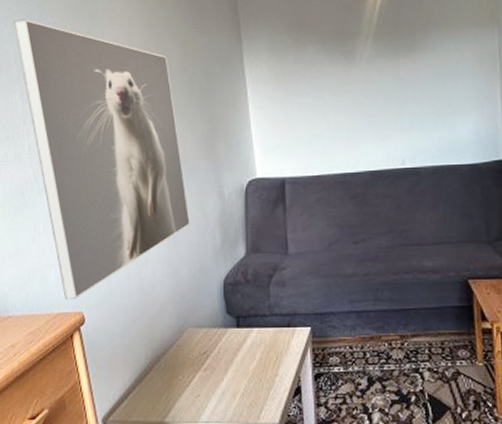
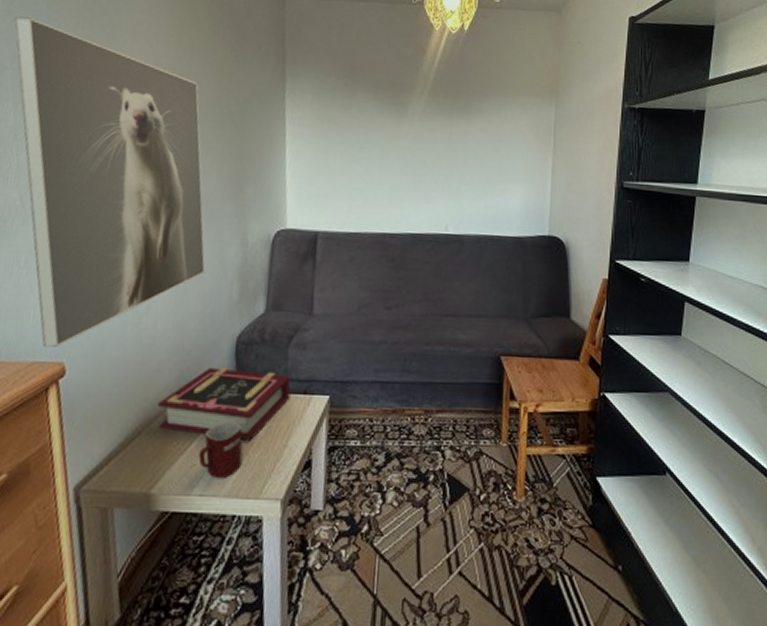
book: none [163,306,276,371] -> present [158,366,291,440]
mug: none [202,355,240,407] -> present [198,420,243,479]

